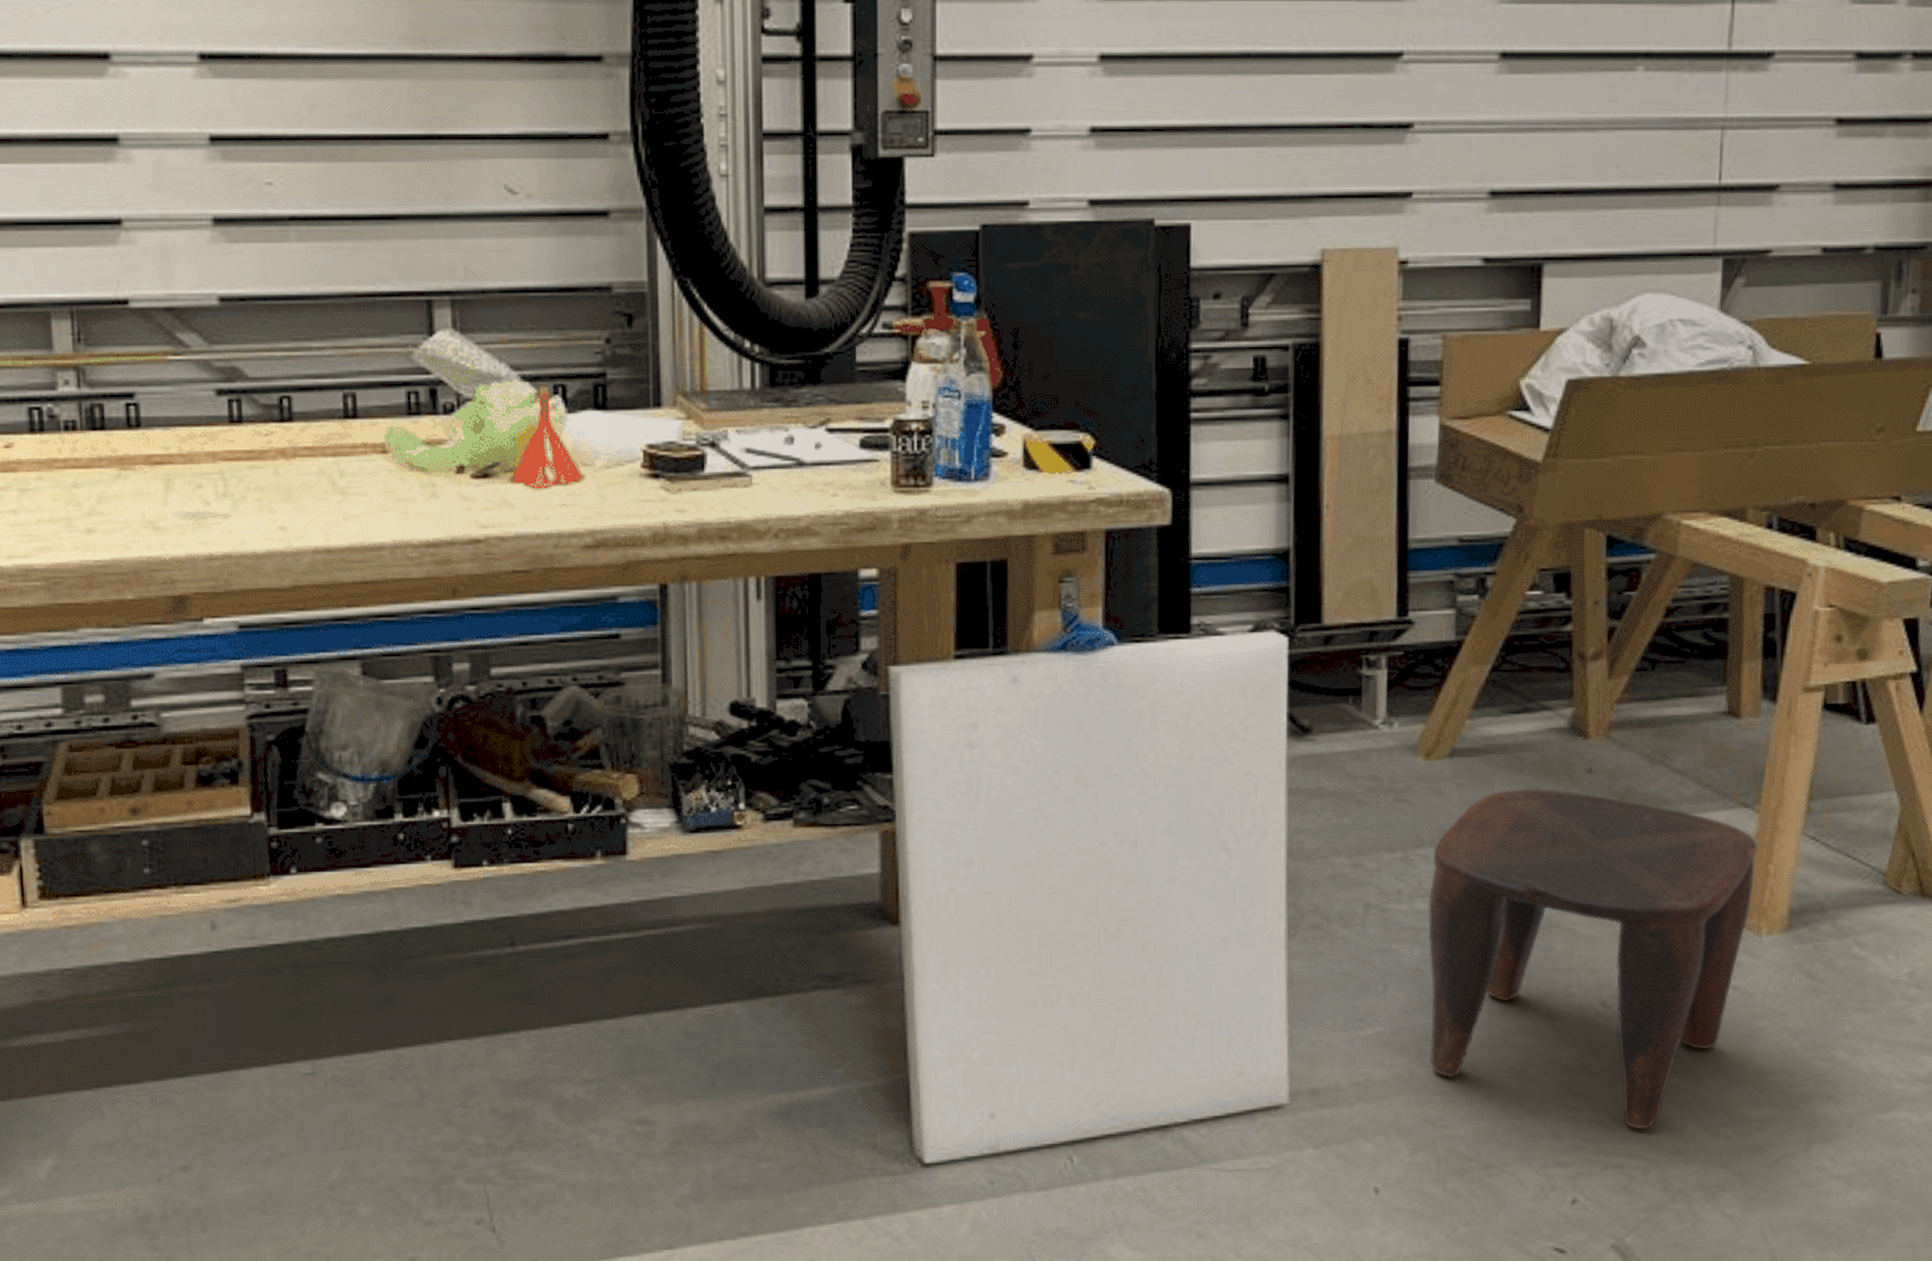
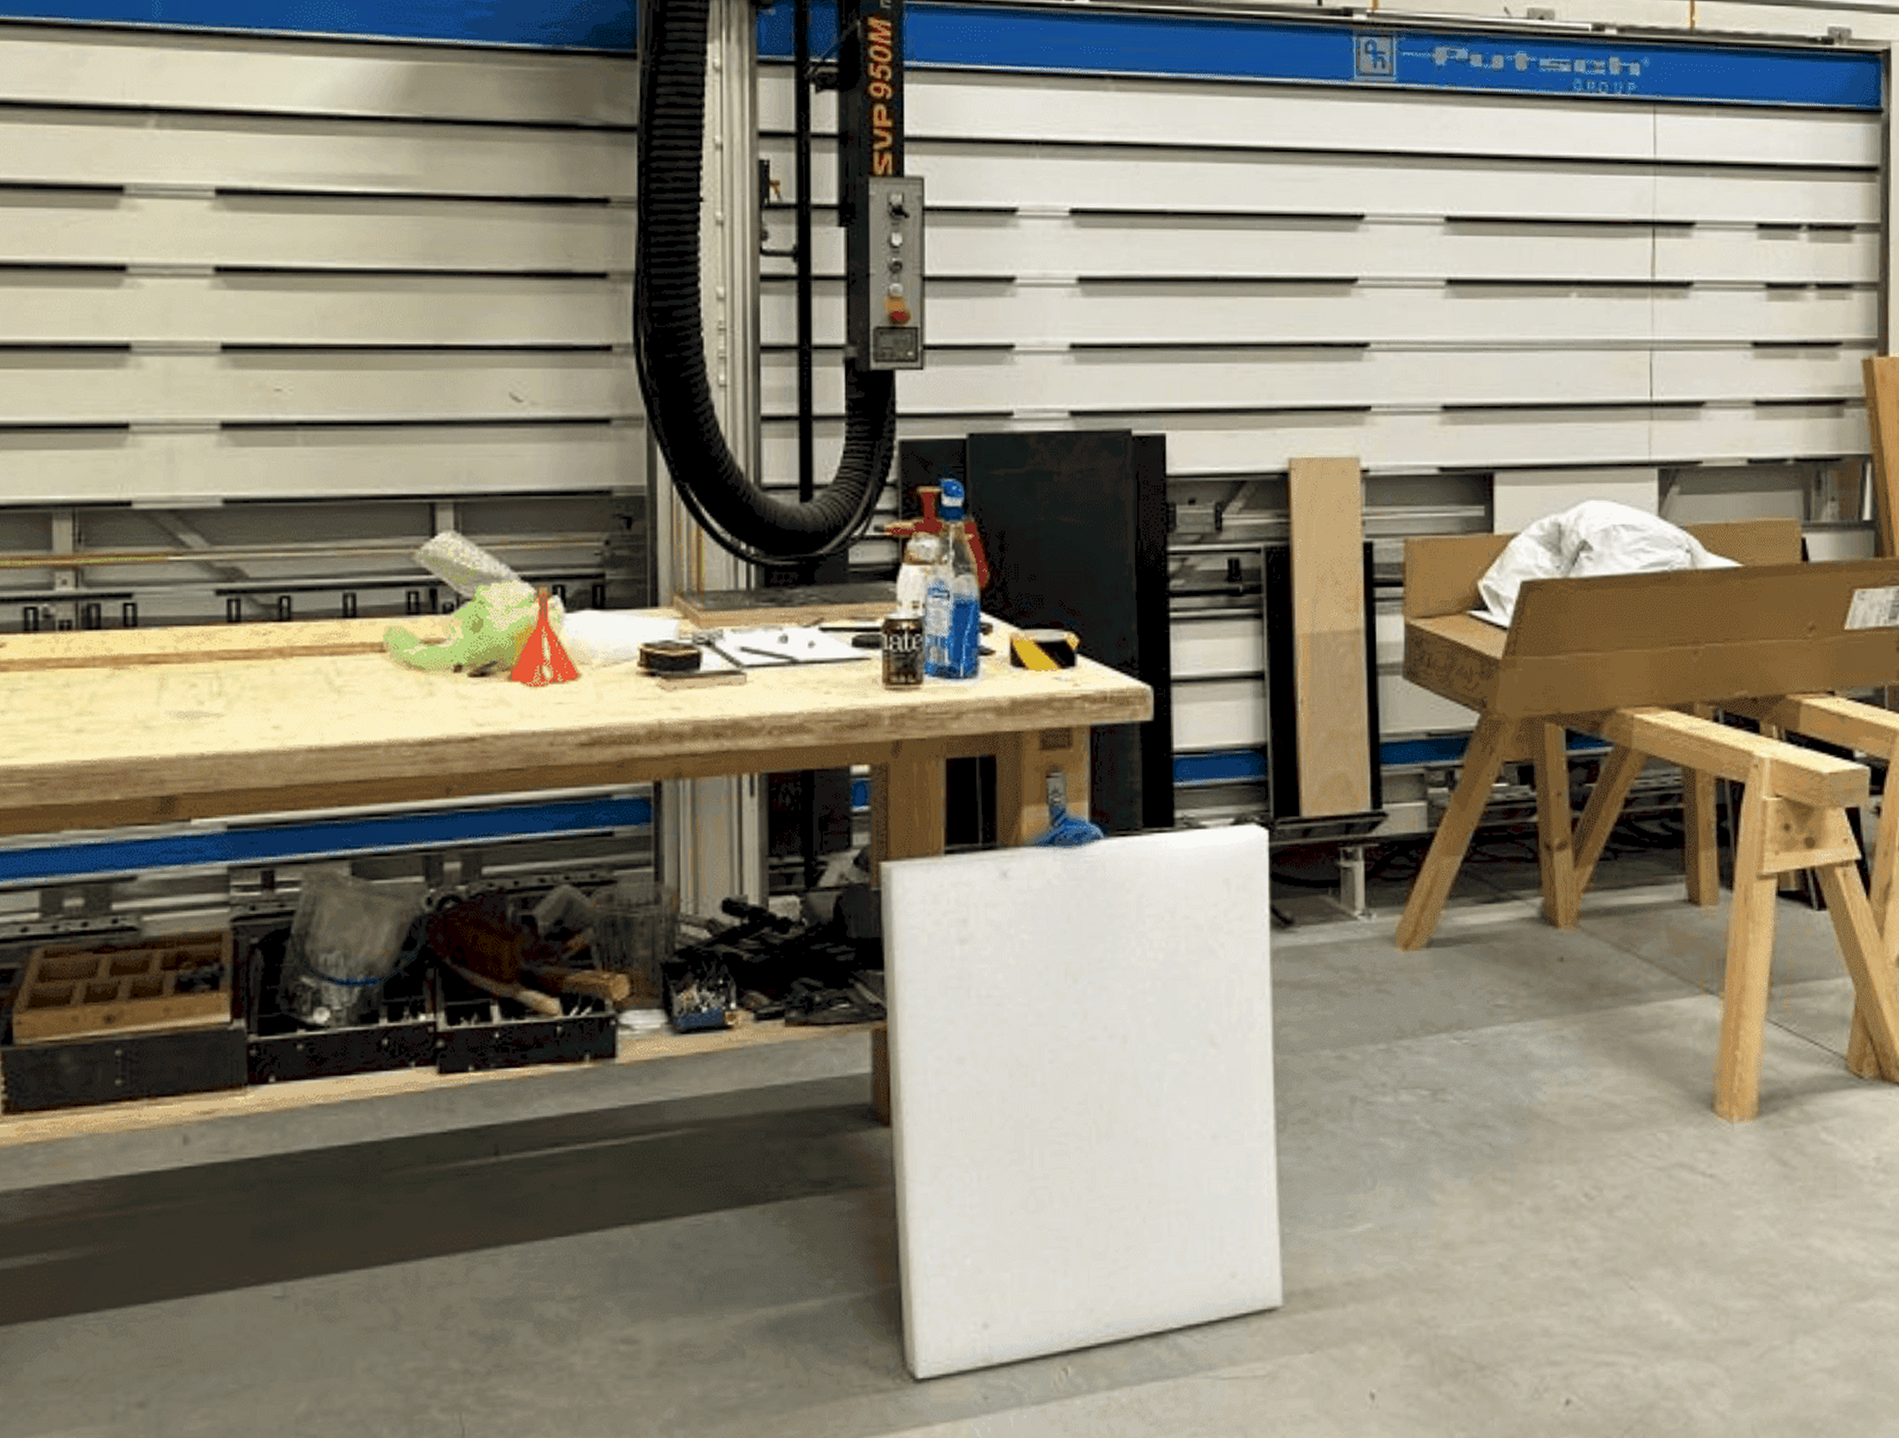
stool: present [1427,788,1758,1130] -> none [1412,977,1725,1325]

